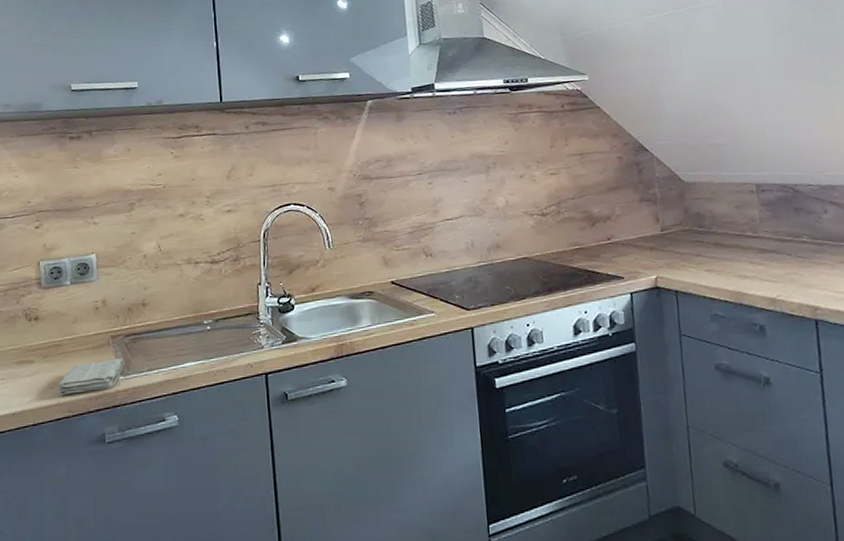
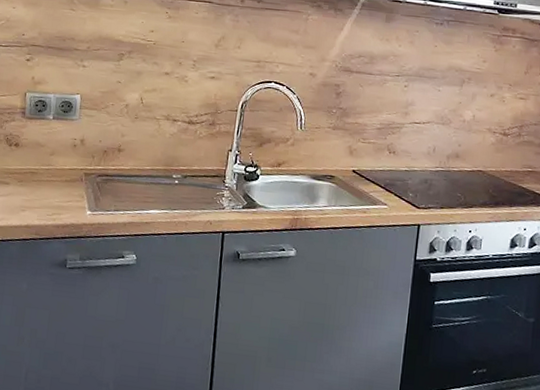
washcloth: present [57,358,124,396] -> none [28,193,93,220]

